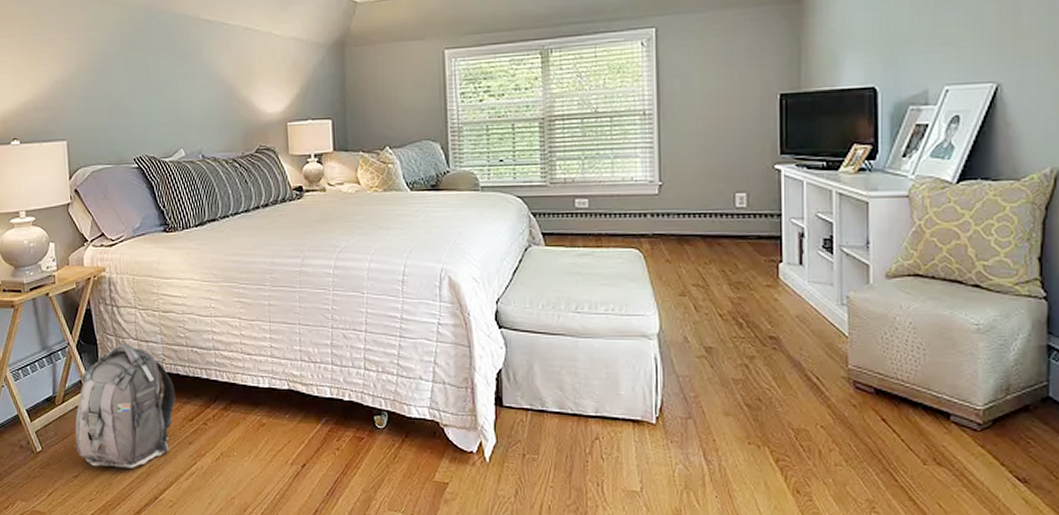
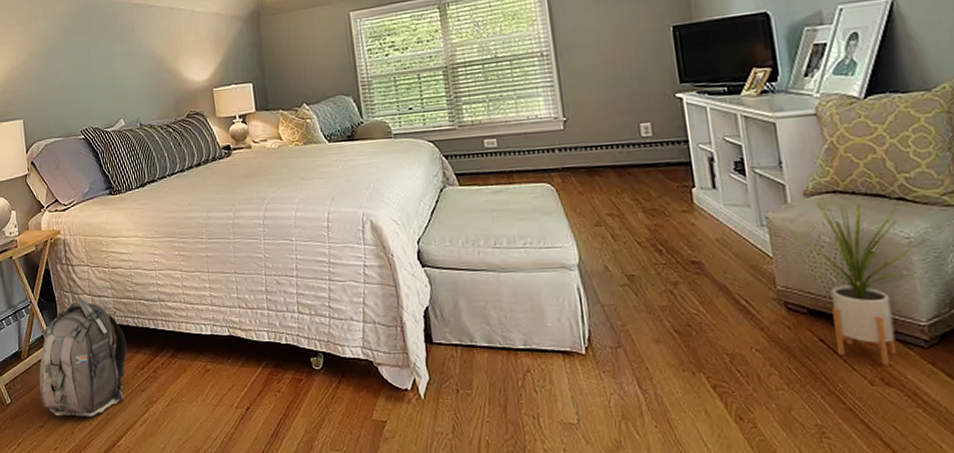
house plant: none [867,275,983,446] -> present [788,191,921,366]

